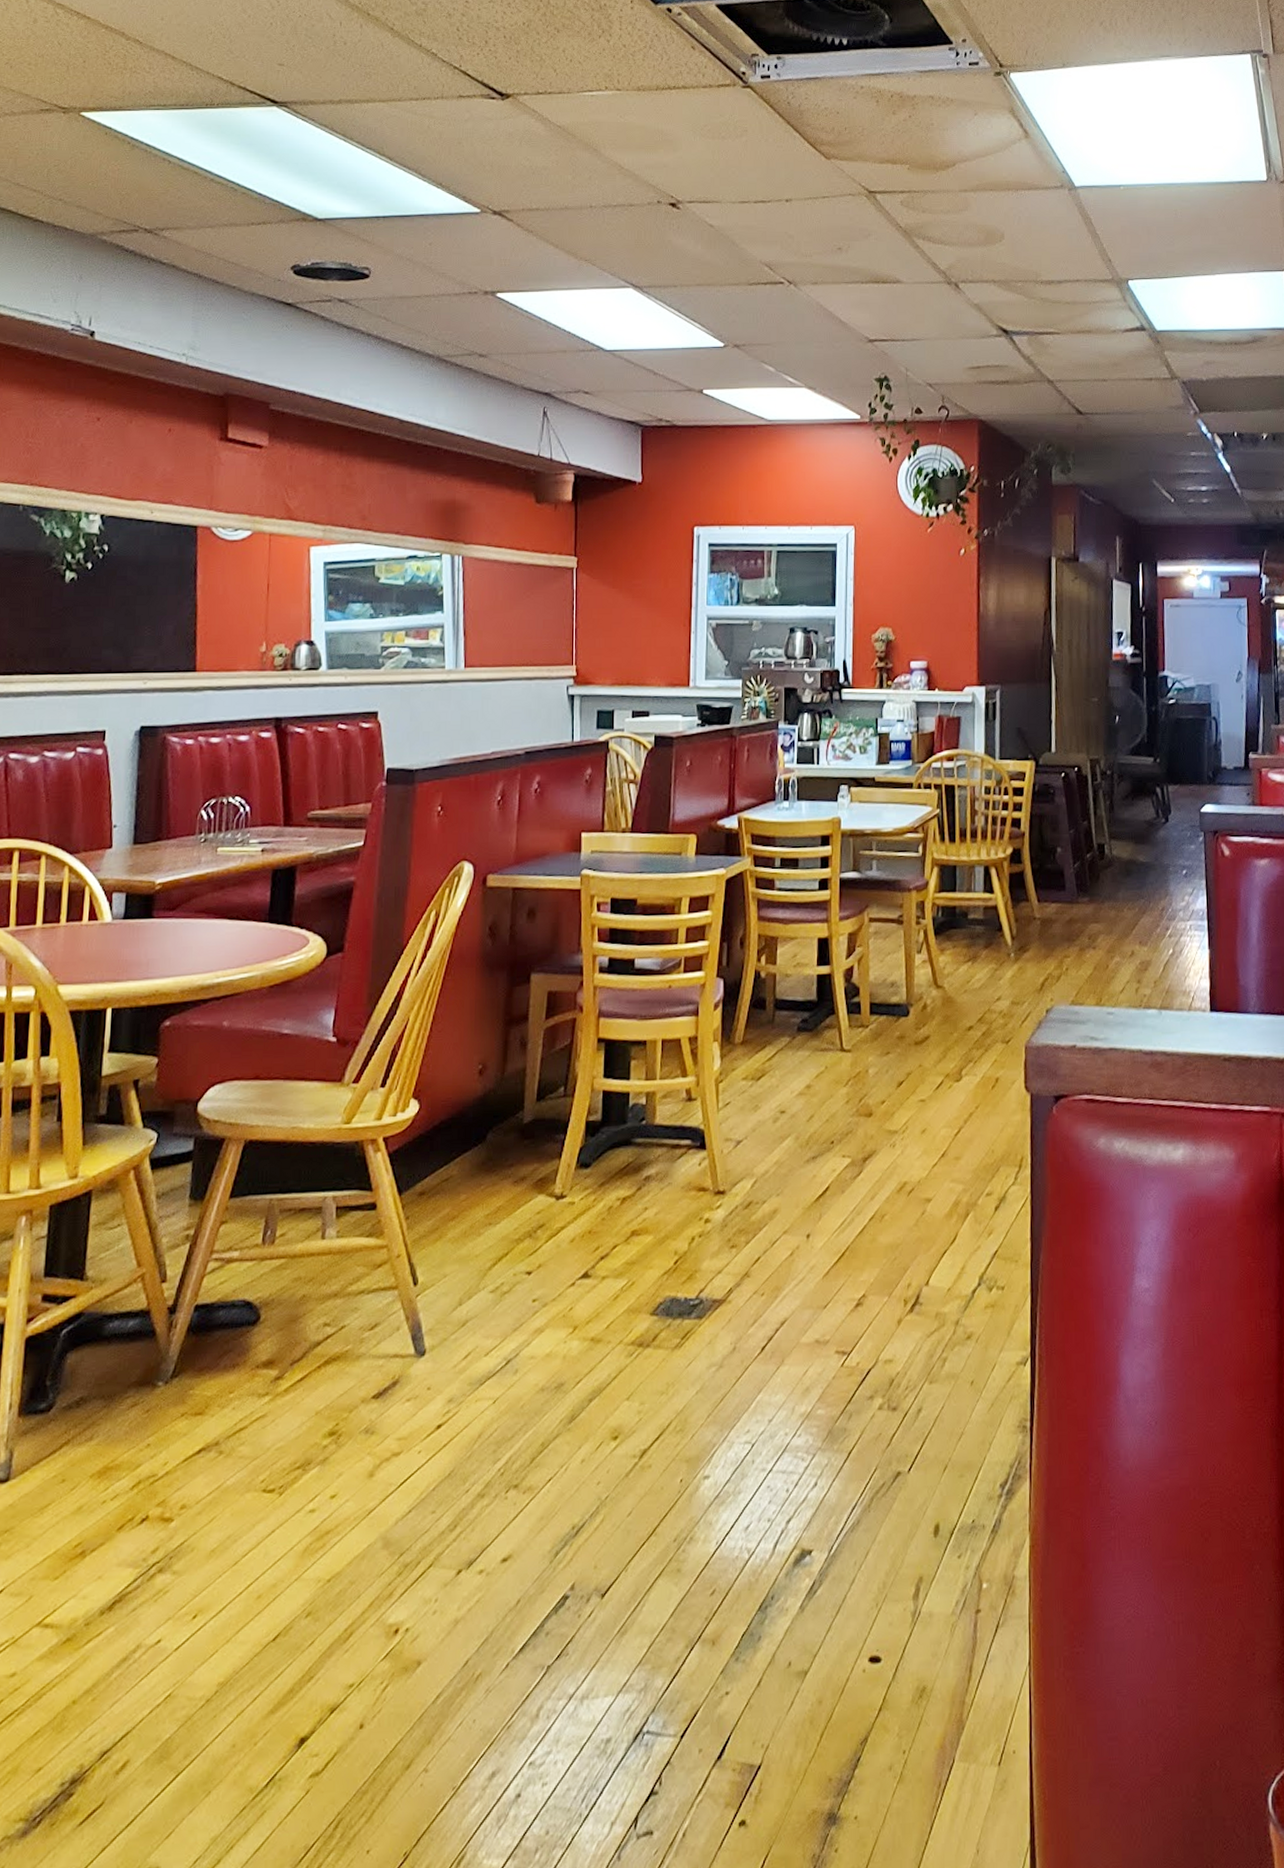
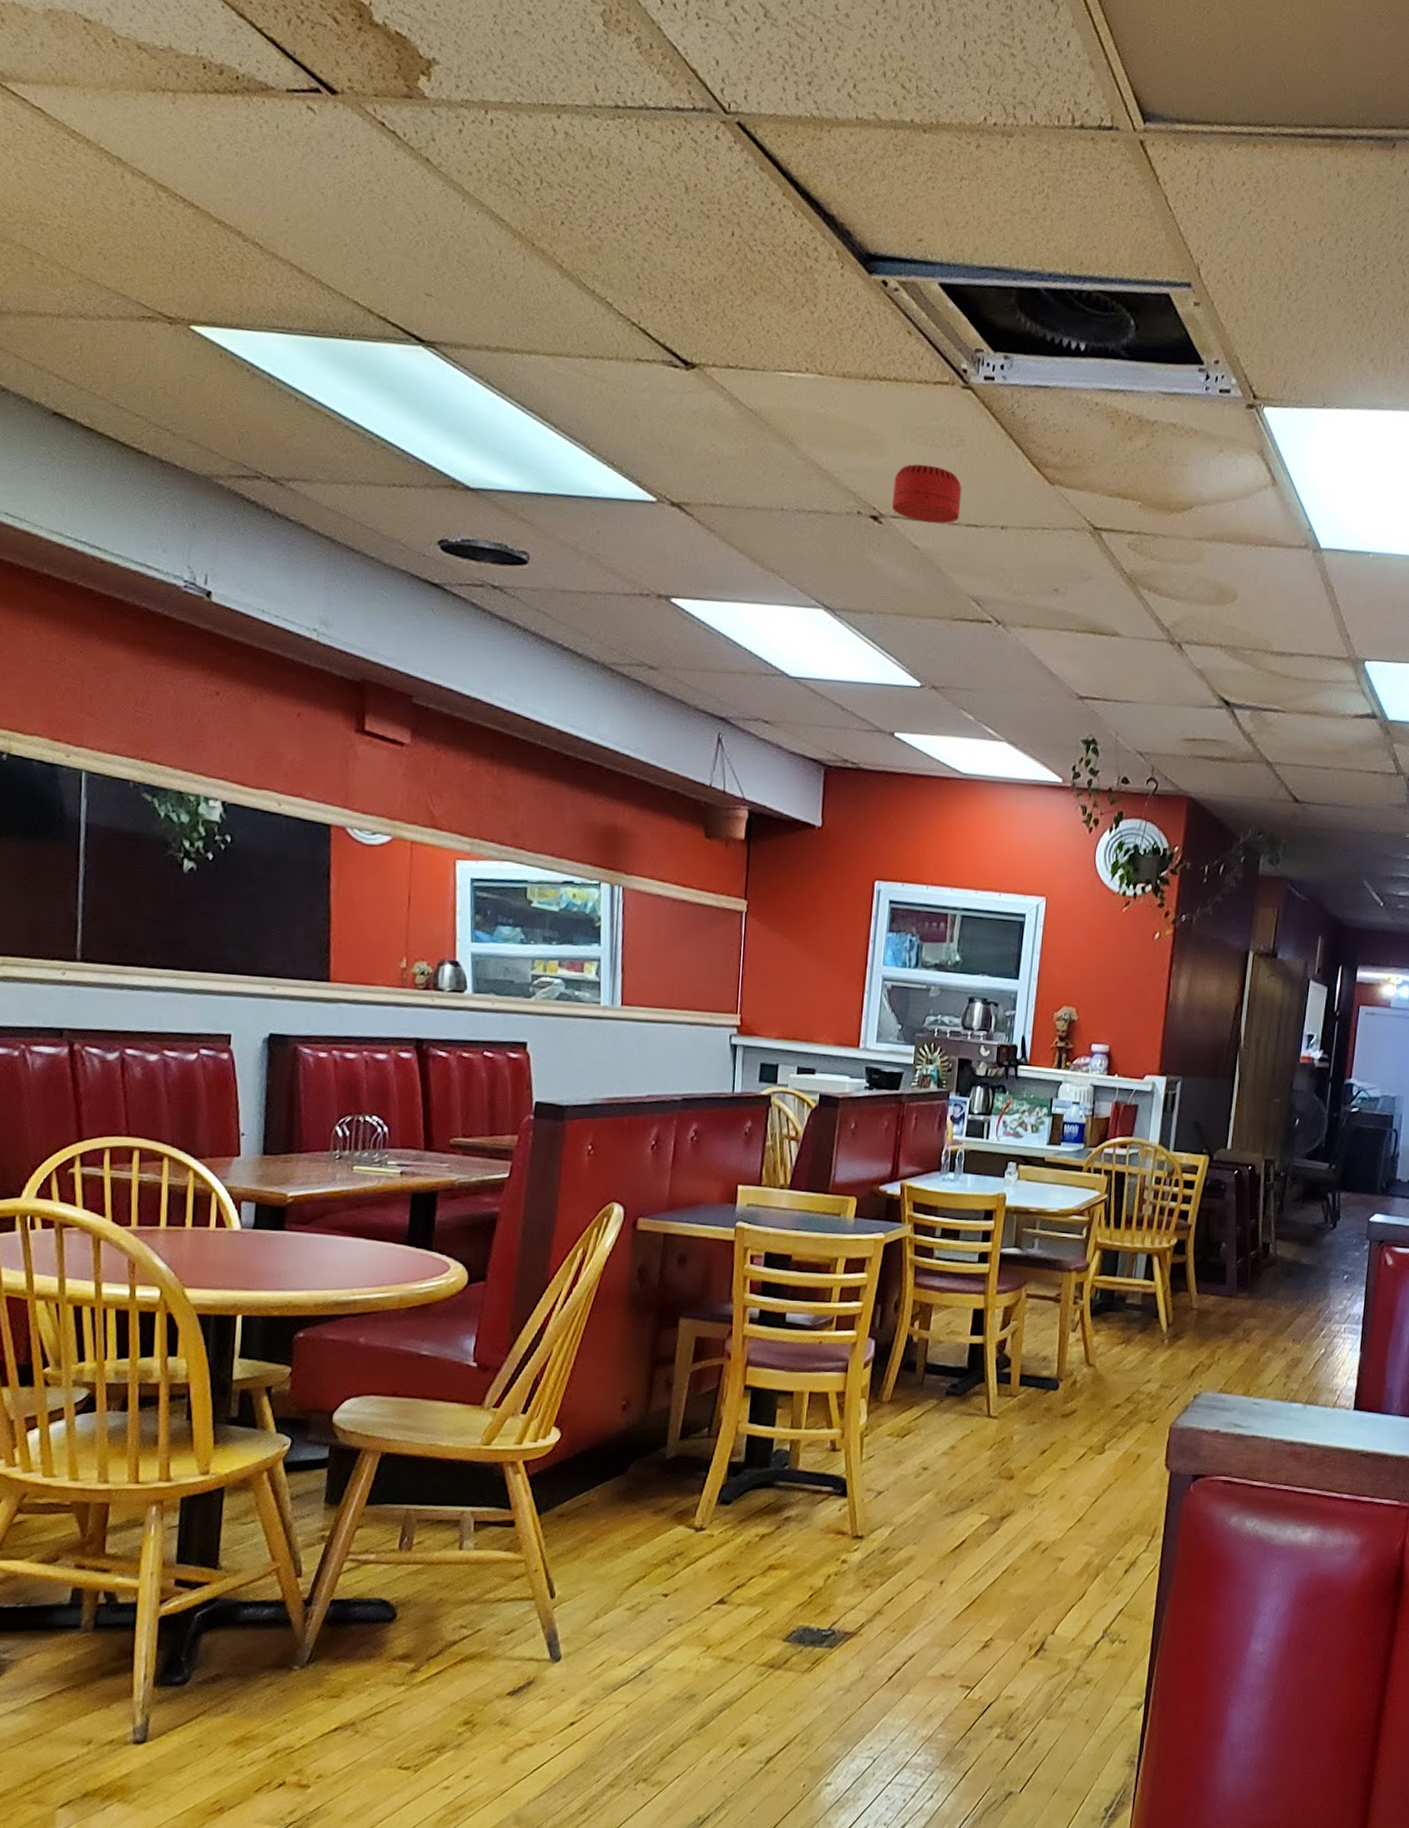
smoke detector: none [688,155,749,204] -> present [892,464,962,524]

